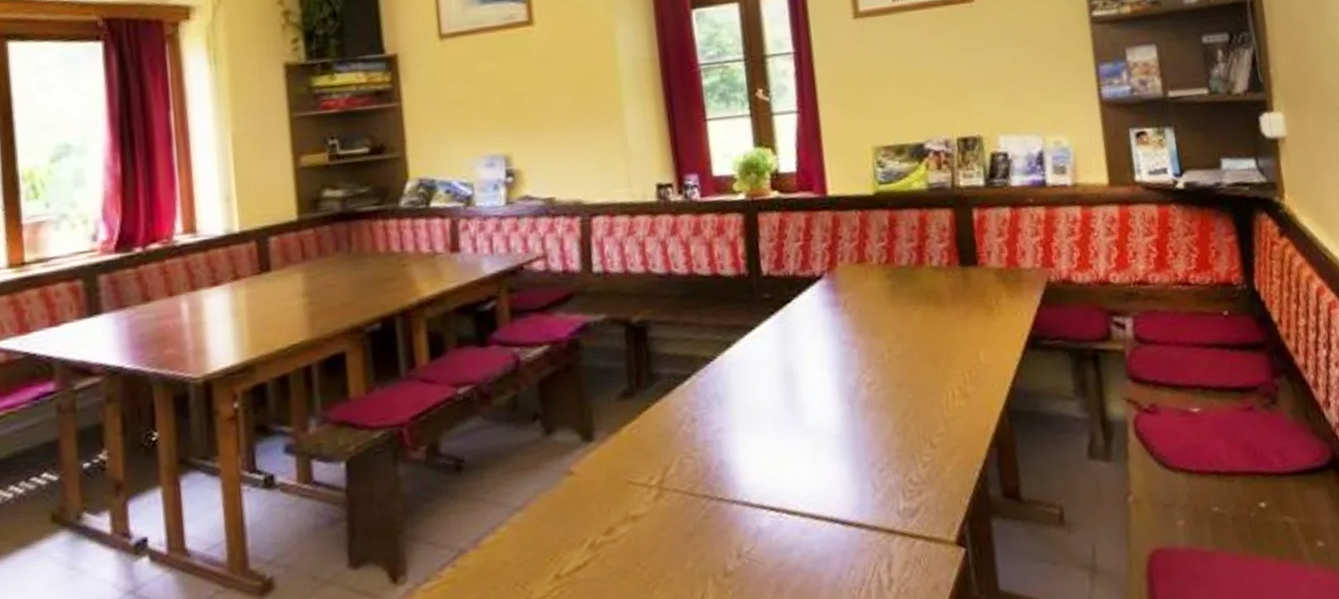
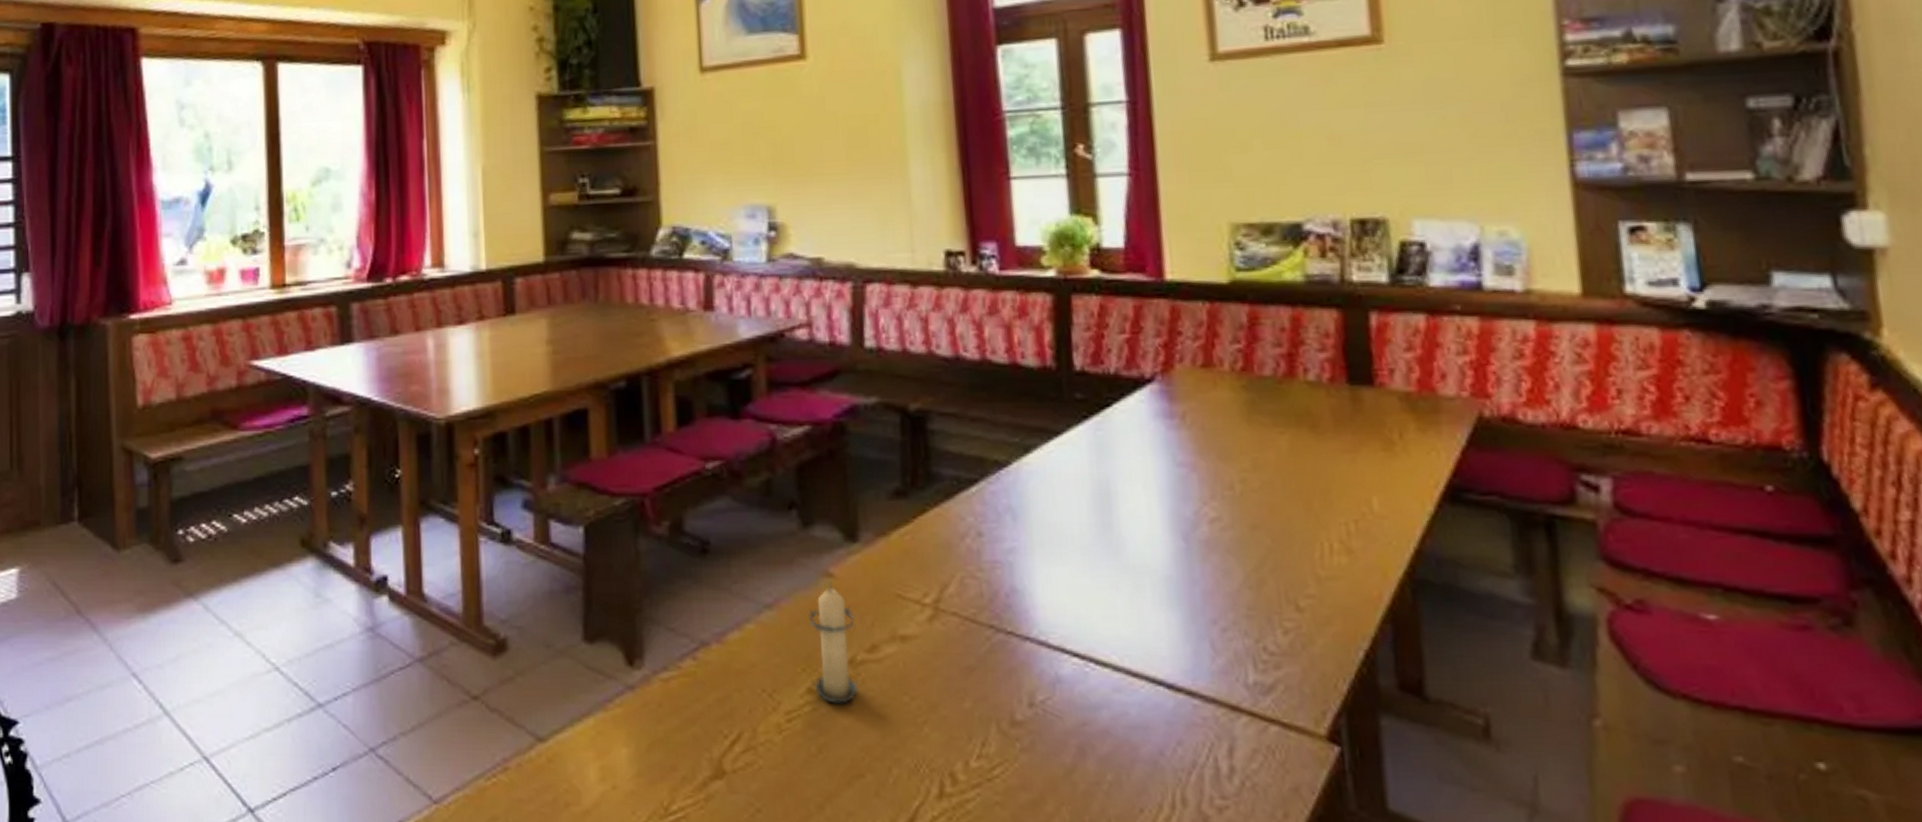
candle: none [554,478,599,585] -> present [809,581,858,703]

